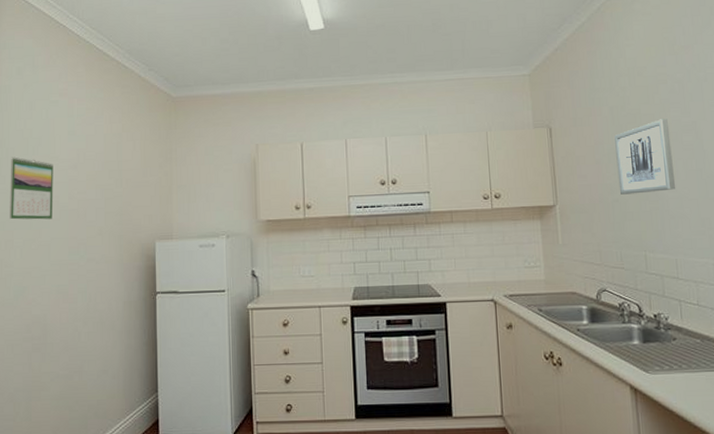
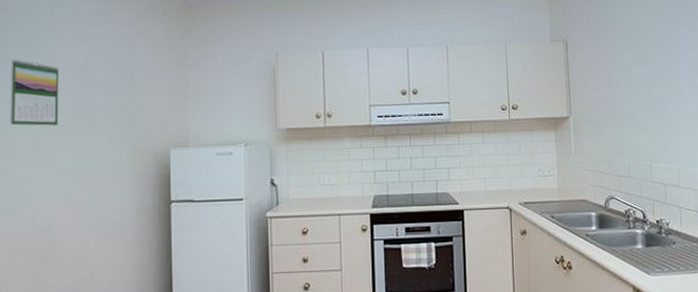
wall art: present [614,119,676,195] -> none [626,36,680,107]

